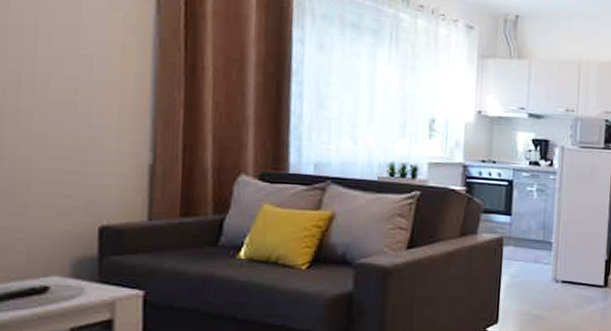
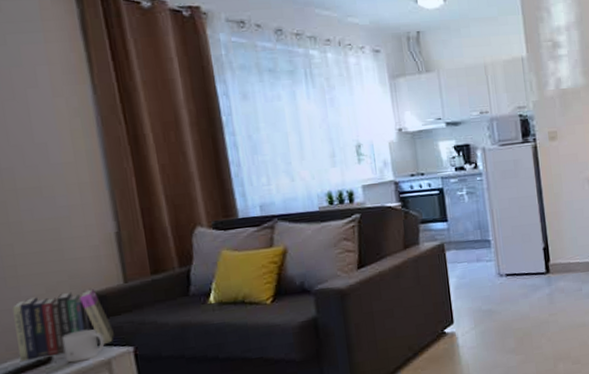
books: none [10,218,126,287] -> present [12,289,115,362]
mug: none [64,263,113,299] -> present [62,329,105,363]

